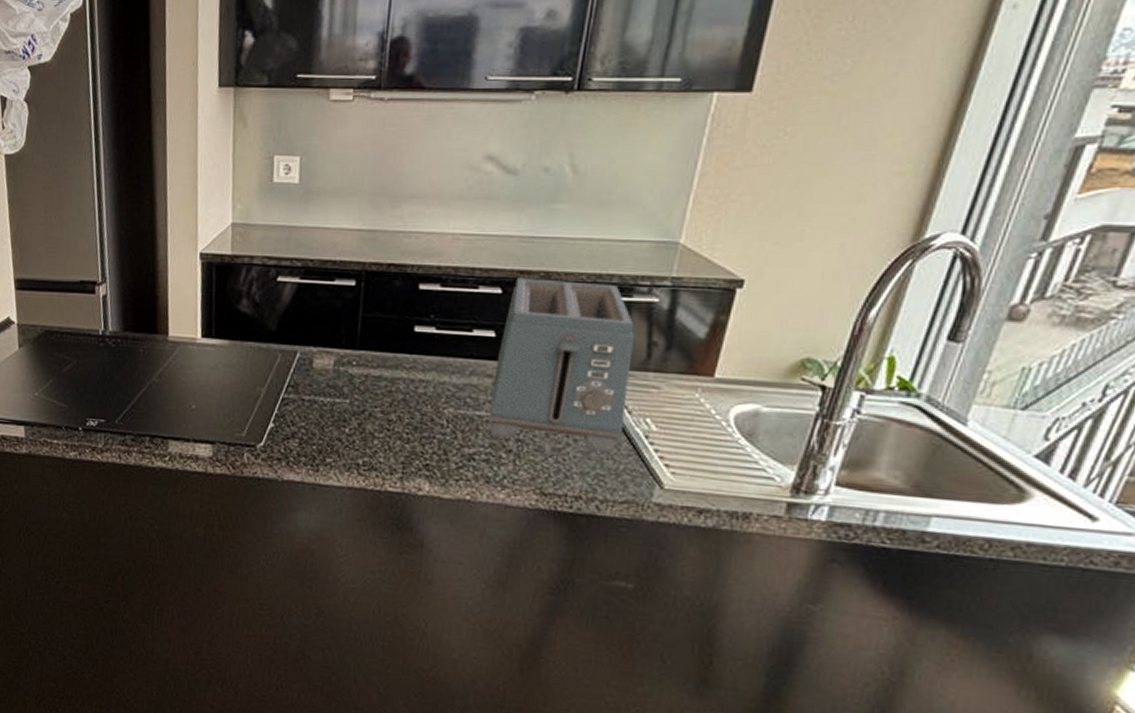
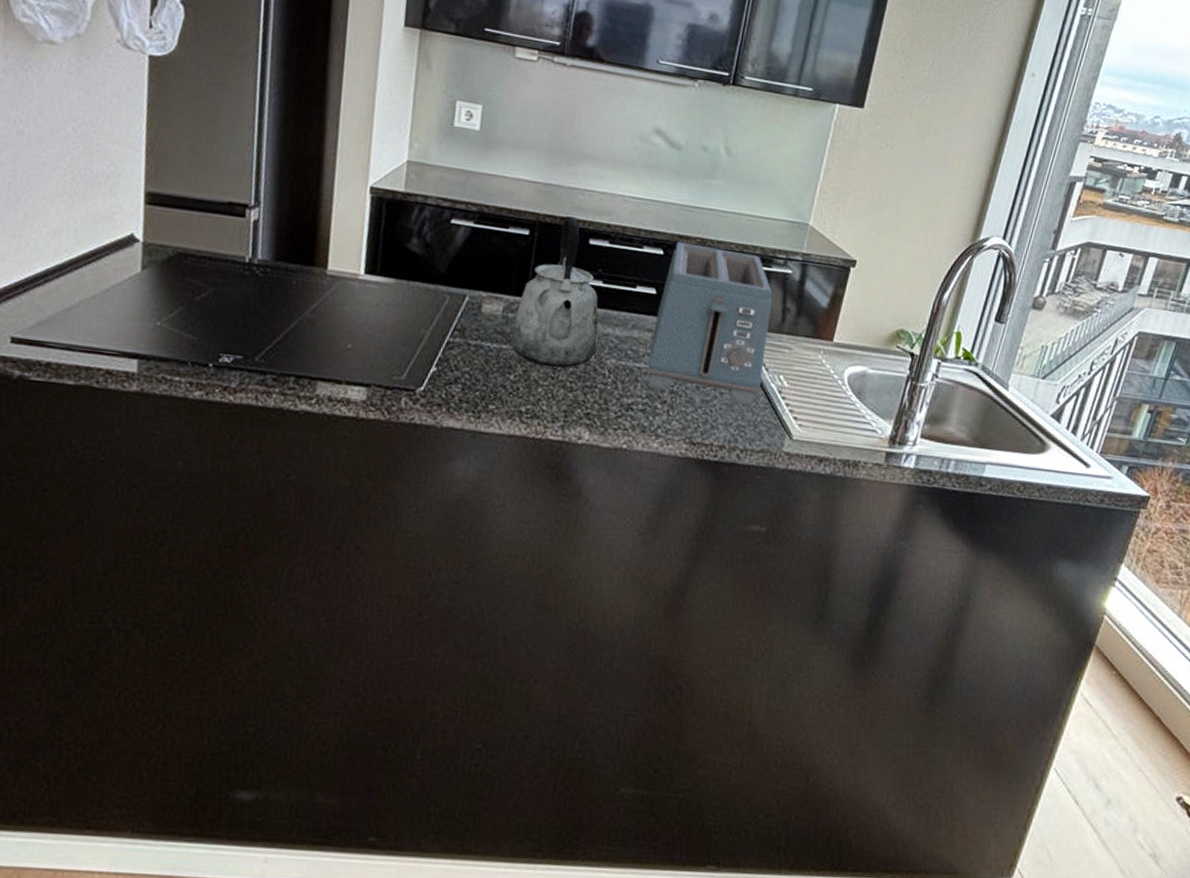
kettle: none [343,262,433,420] -> present [510,216,599,368]

